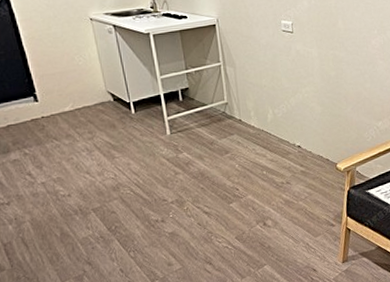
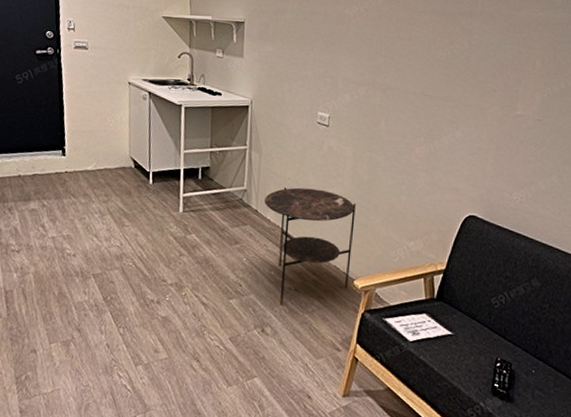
side table: none [245,90,332,199] -> present [264,187,356,305]

